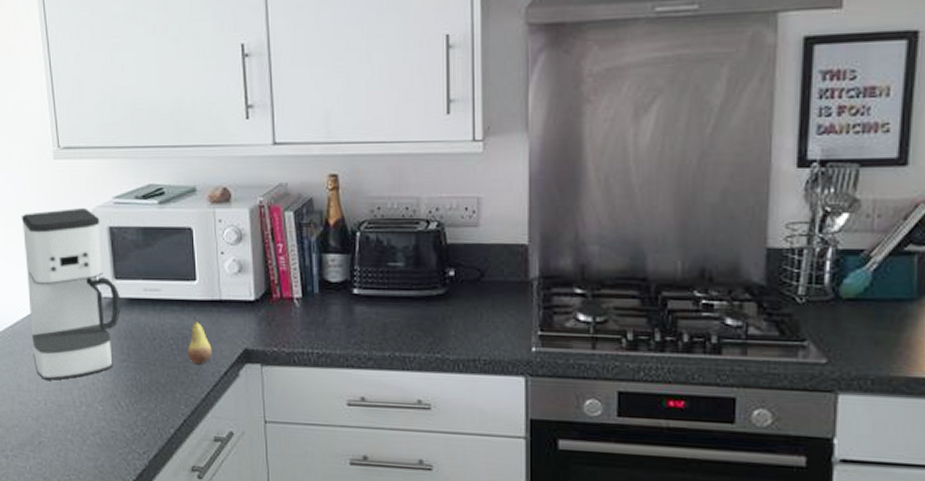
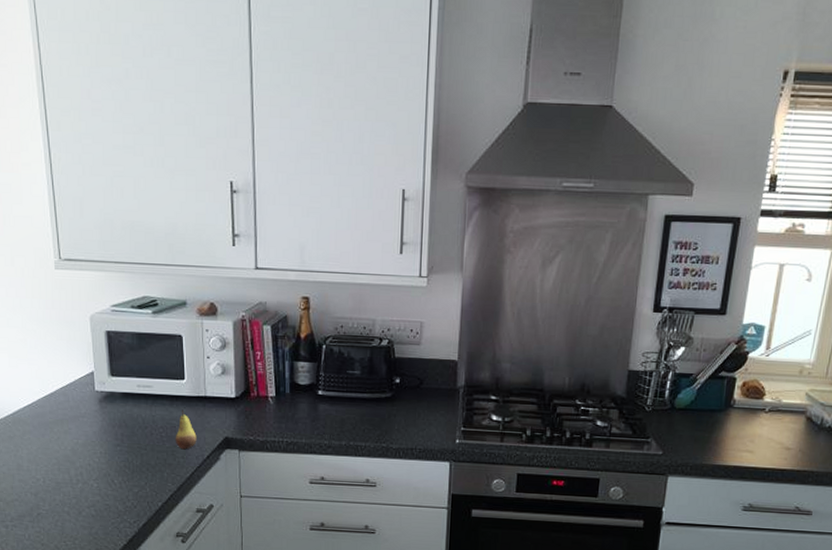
coffee maker: present [21,207,121,380] -> none [23,313,116,461]

